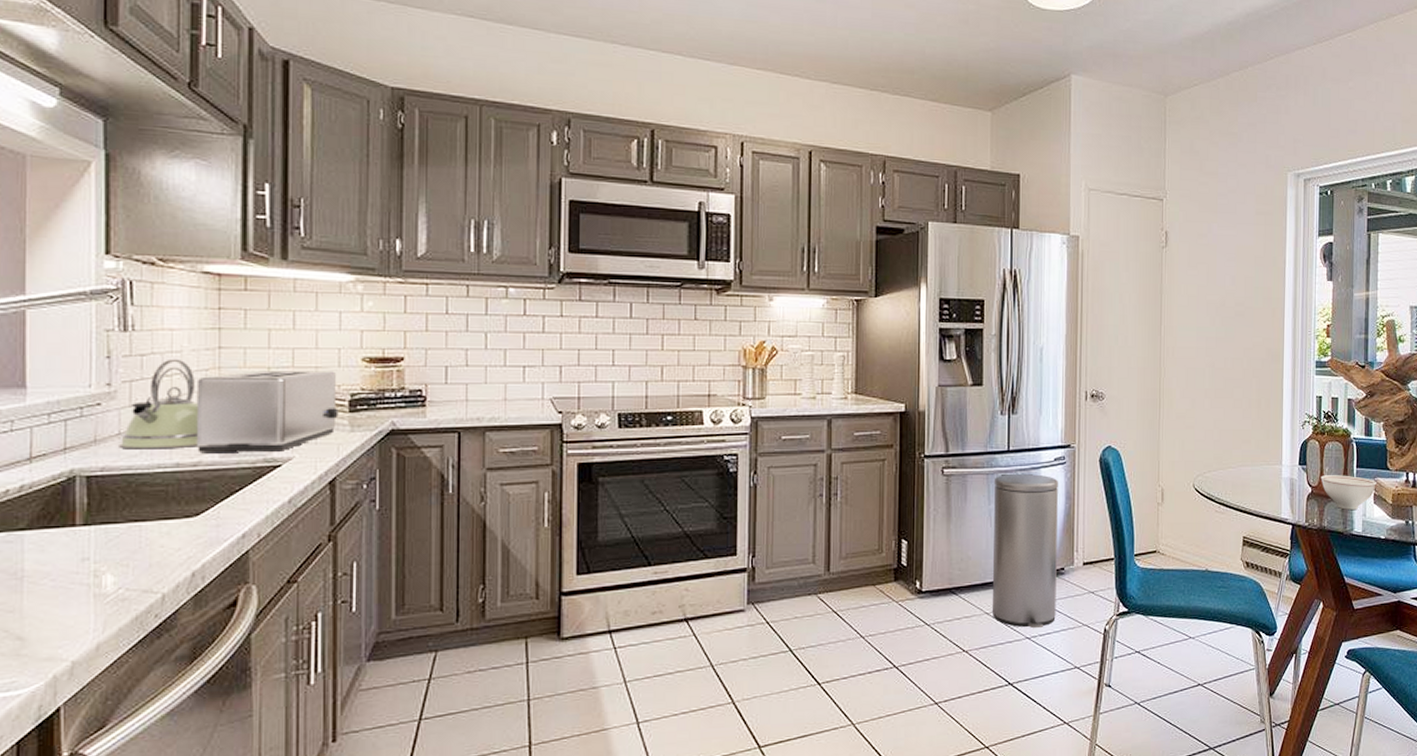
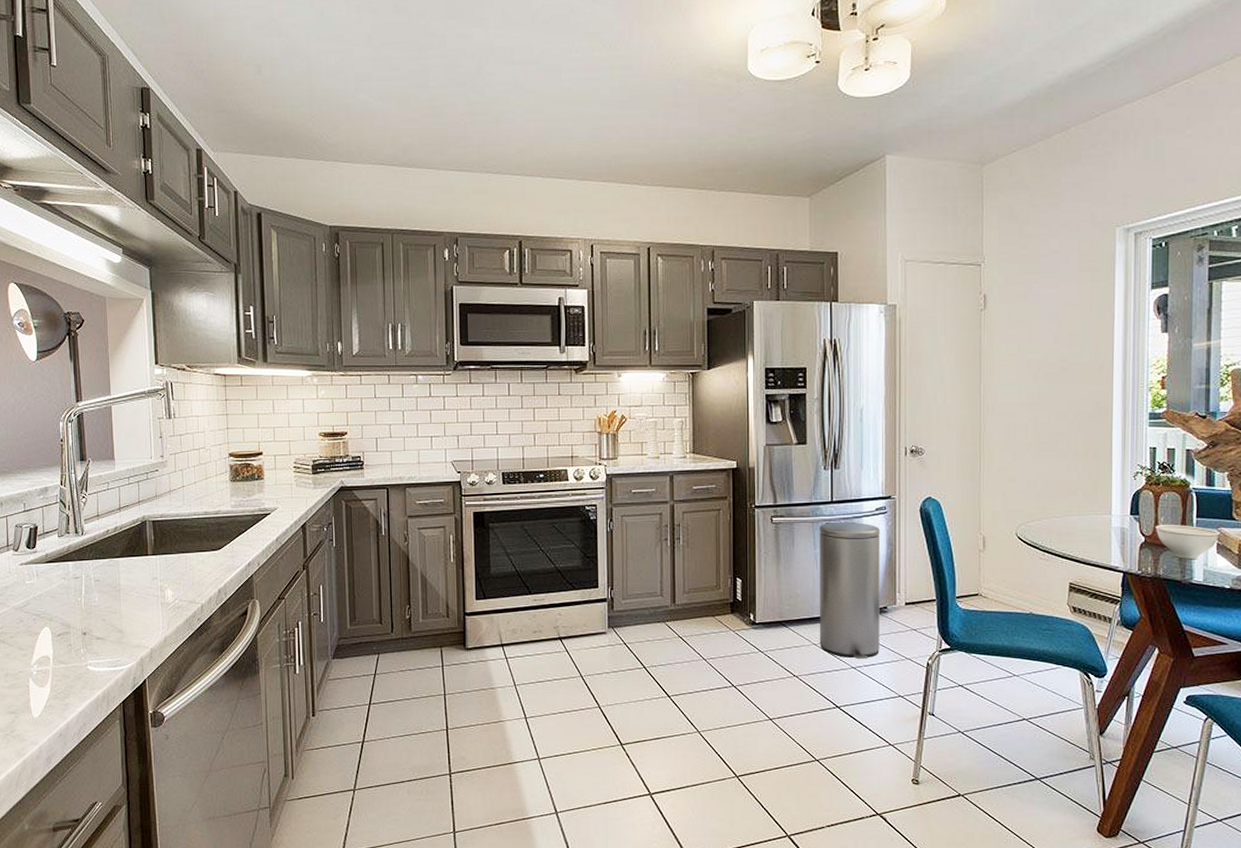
kettle: present [119,358,198,450] -> none [170,437,217,502]
toaster: present [196,370,339,452] -> none [214,443,306,504]

